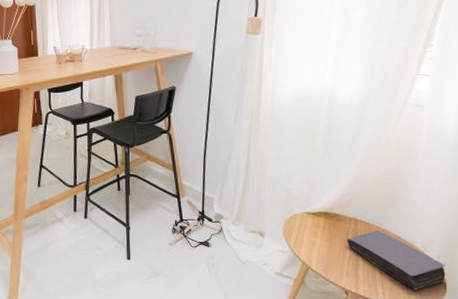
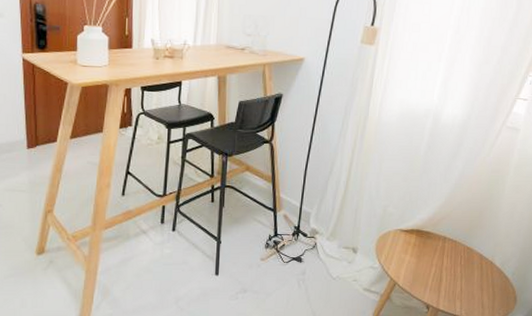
book: present [347,230,446,290] -> none [434,248,518,304]

